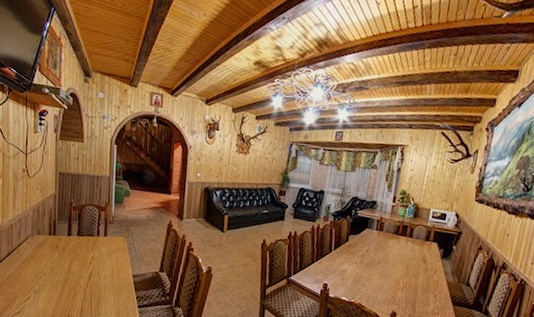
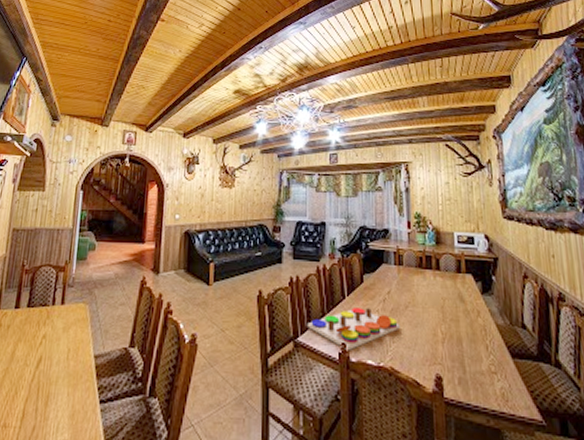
board game: none [298,259,372,289] -> present [306,308,400,350]

